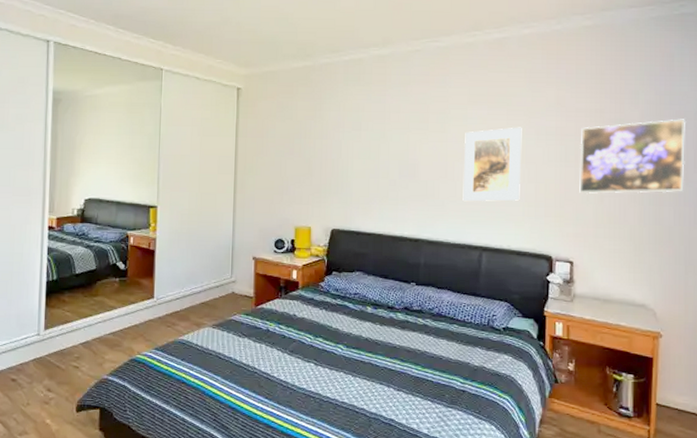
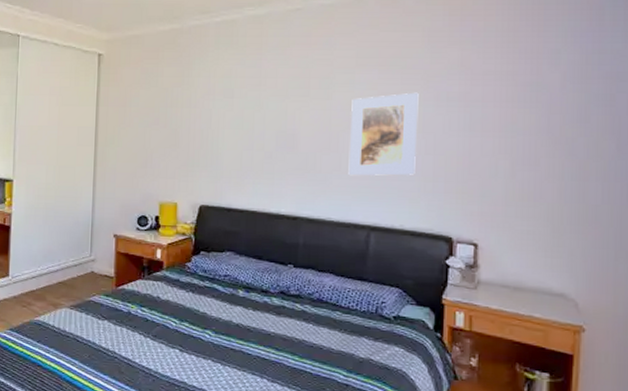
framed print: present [579,119,685,194] -> none [486,81,618,168]

